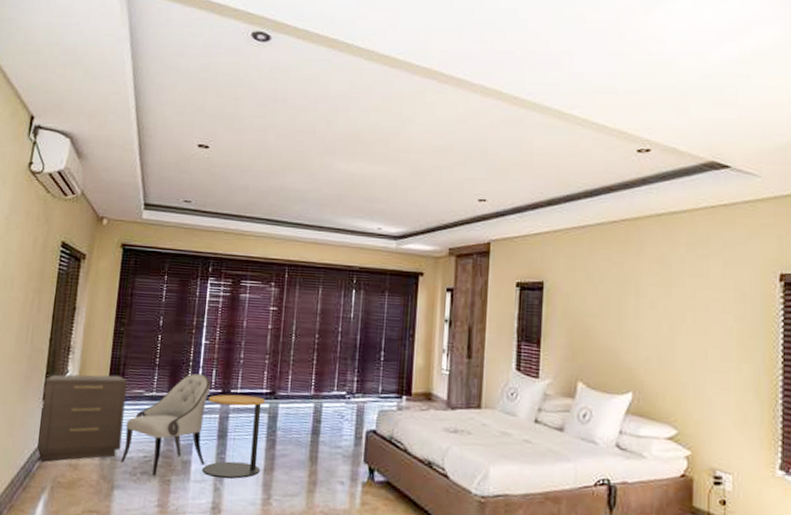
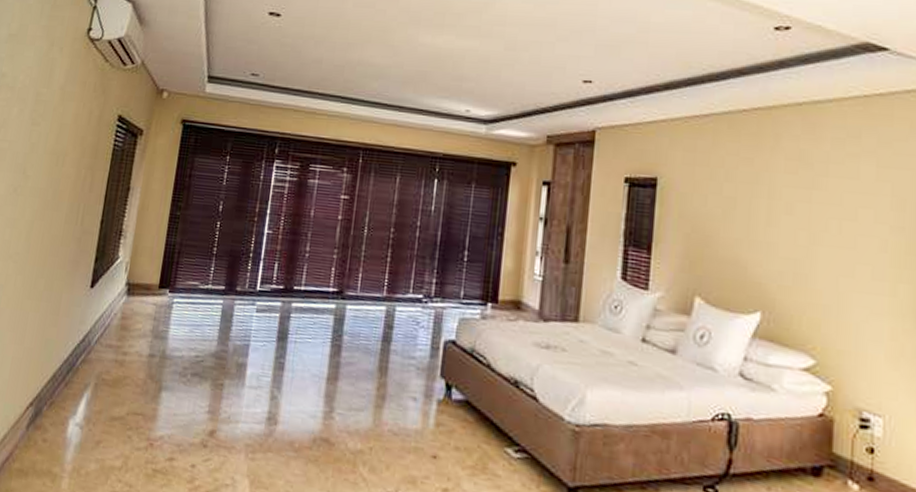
dresser: present [35,374,127,462] -> none [79,260,181,356]
armchair: present [120,373,211,476] -> none [170,266,272,379]
side table: present [203,394,265,479] -> none [259,291,331,387]

